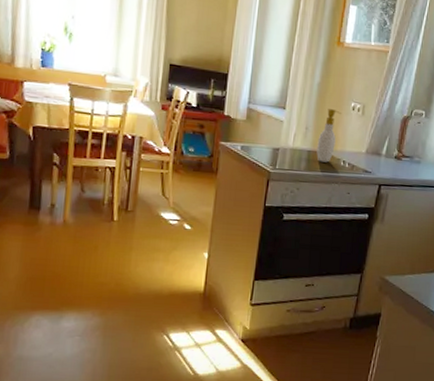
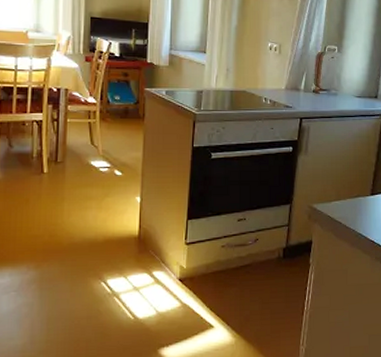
soap bottle: present [316,108,341,163] -> none [239,49,259,101]

